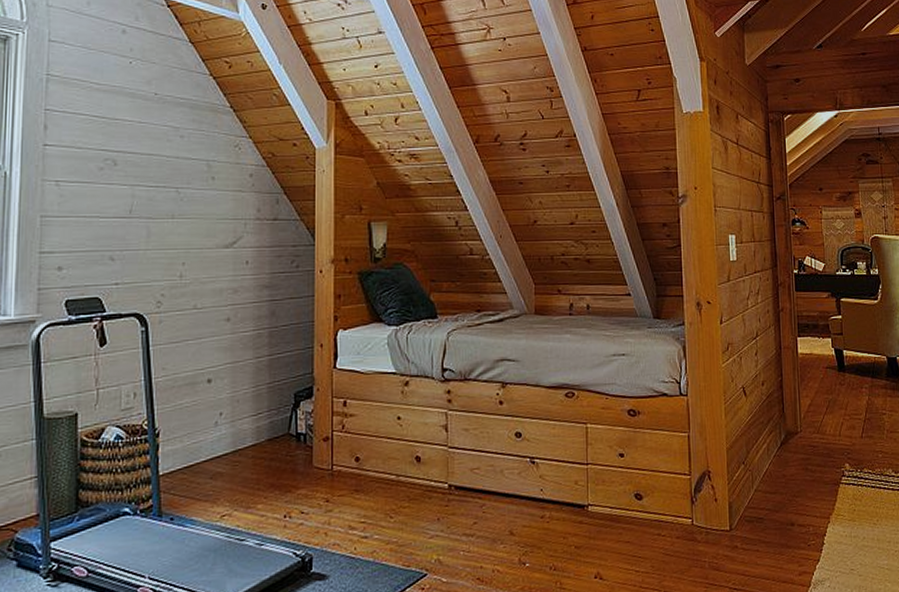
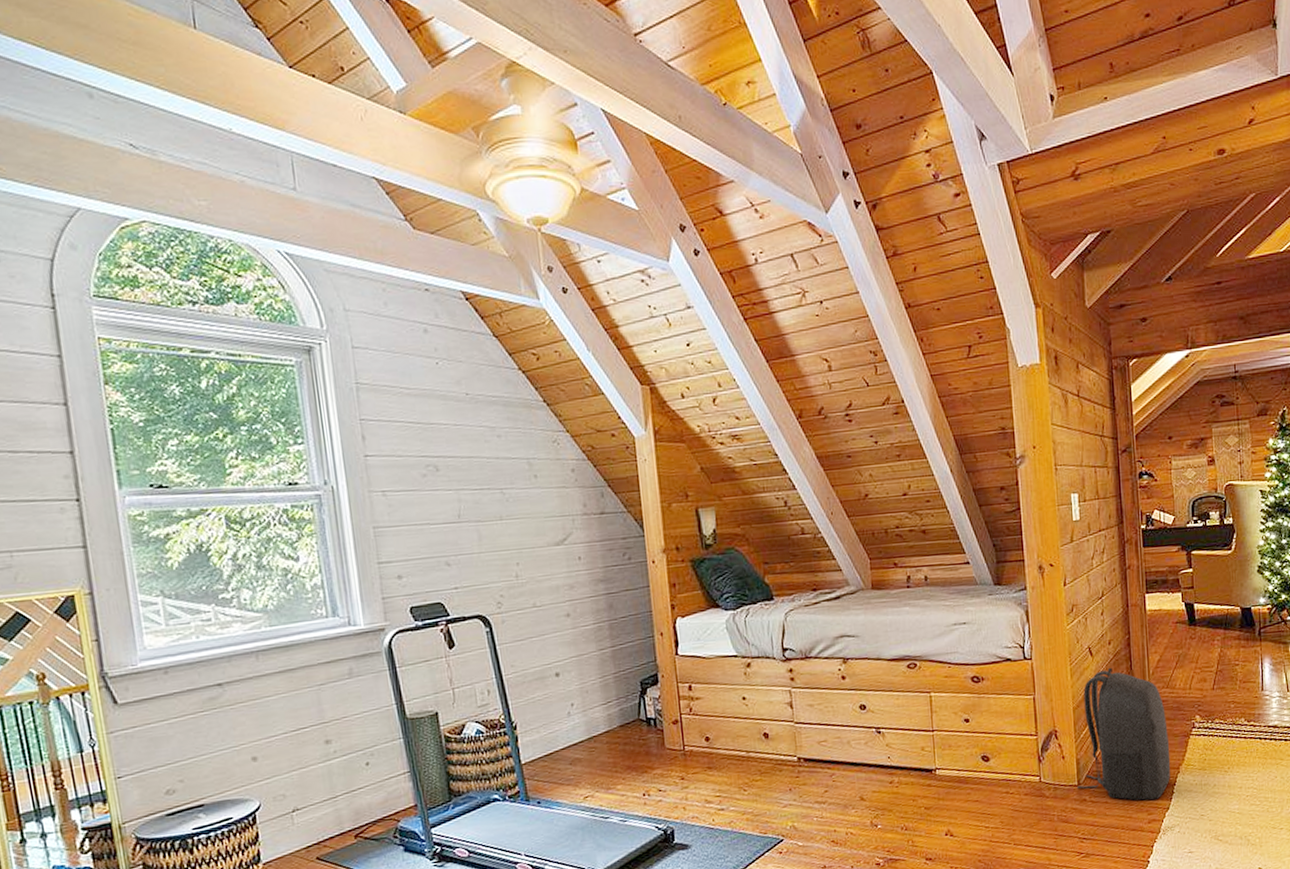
backpack: none [729,408,821,551] -> present [1077,667,1171,801]

